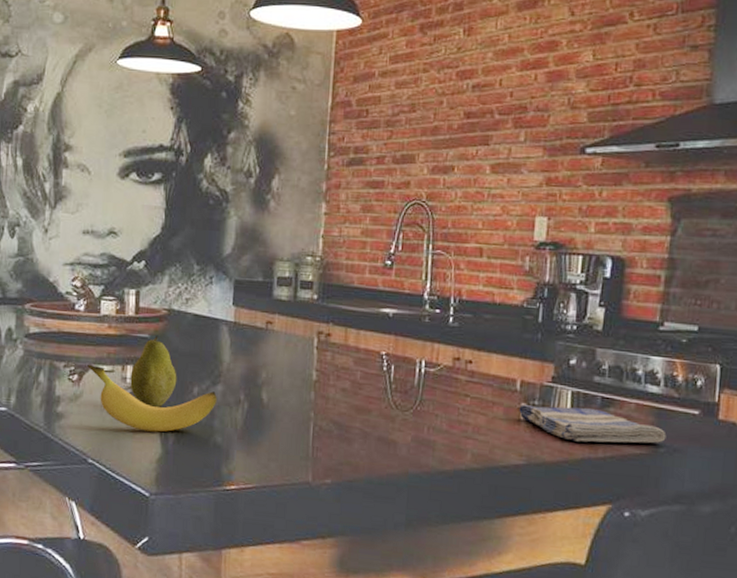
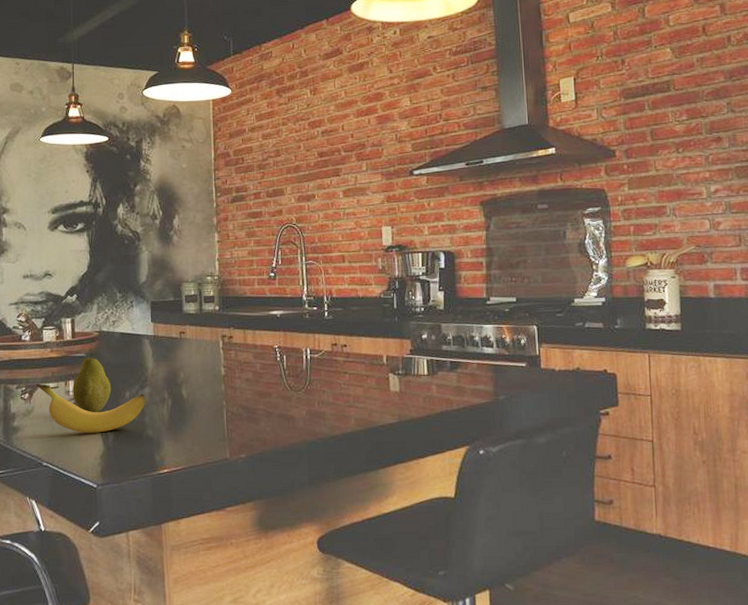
dish towel: present [519,405,667,444] -> none [388,371,504,399]

